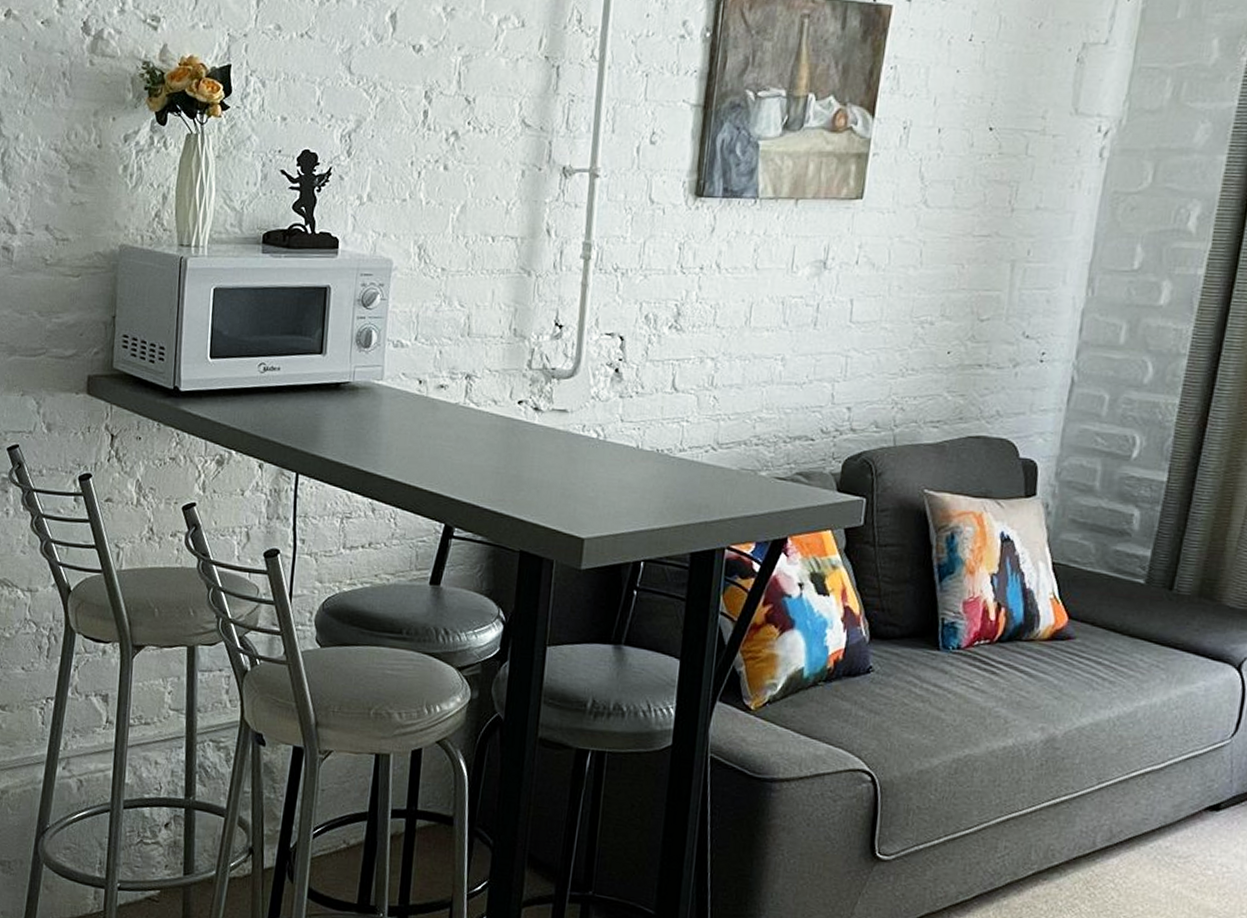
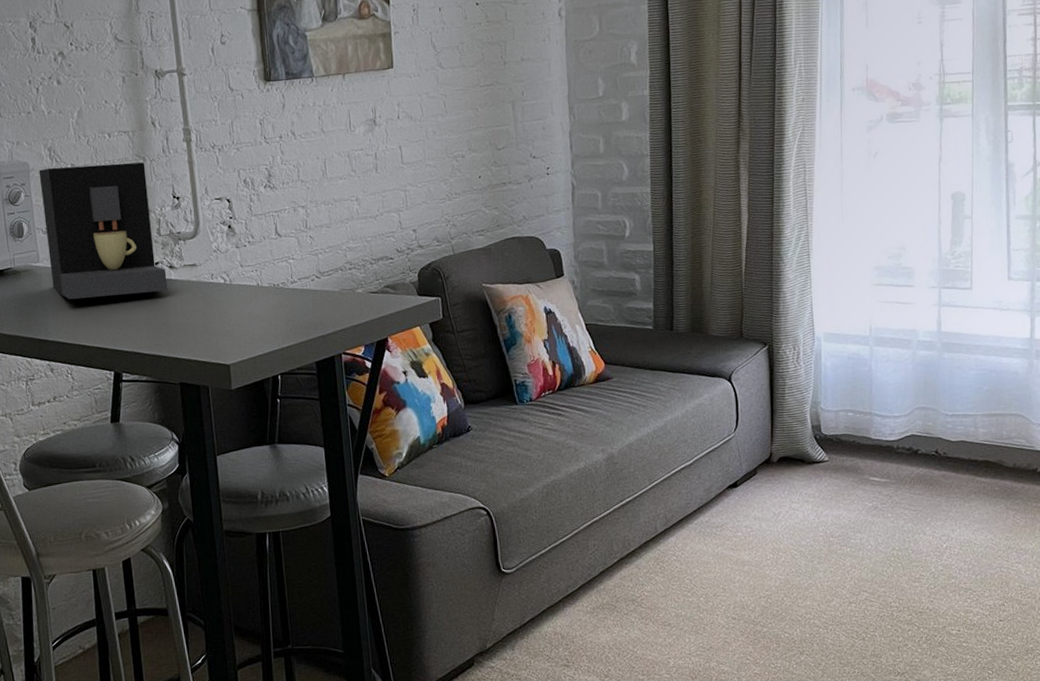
coffee maker: none [393,269,530,437] -> present [38,162,168,300]

